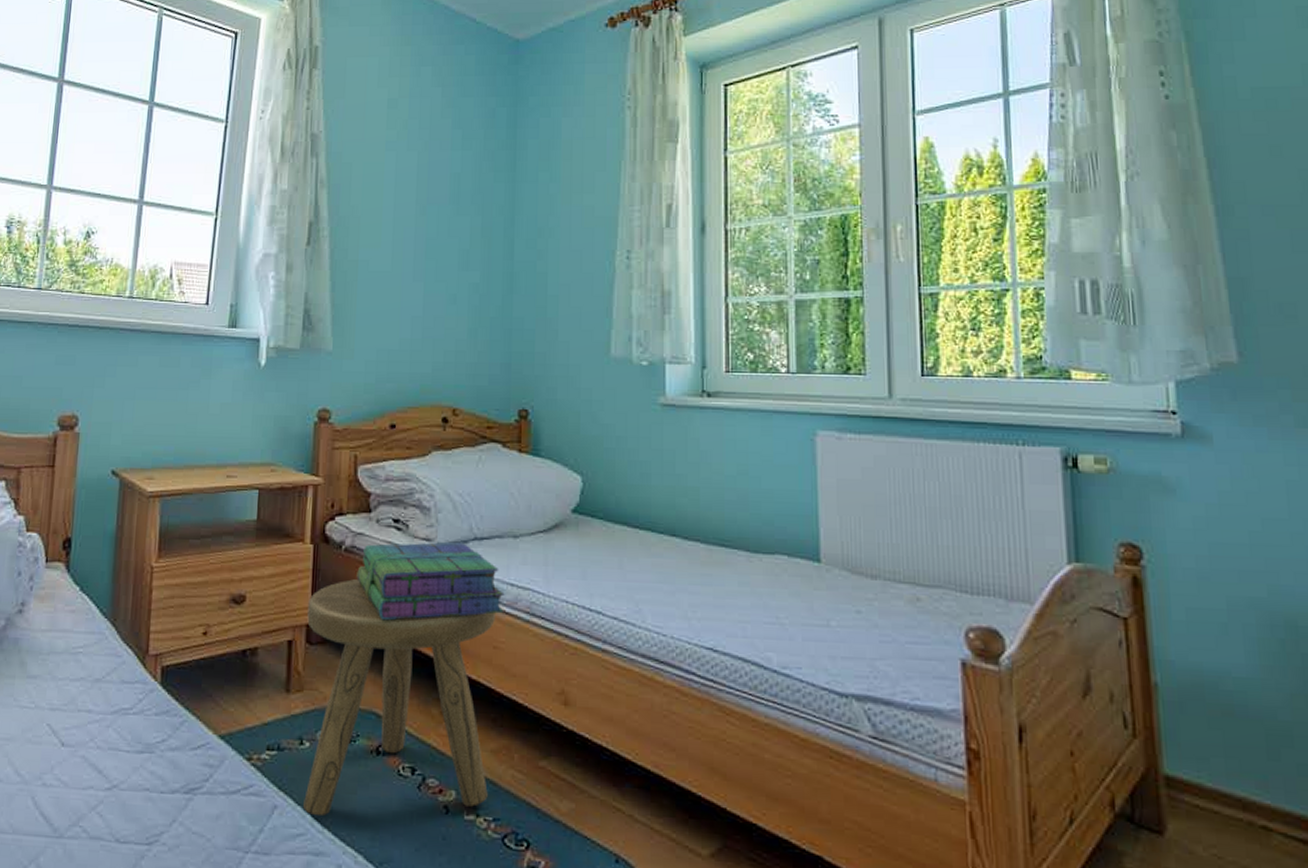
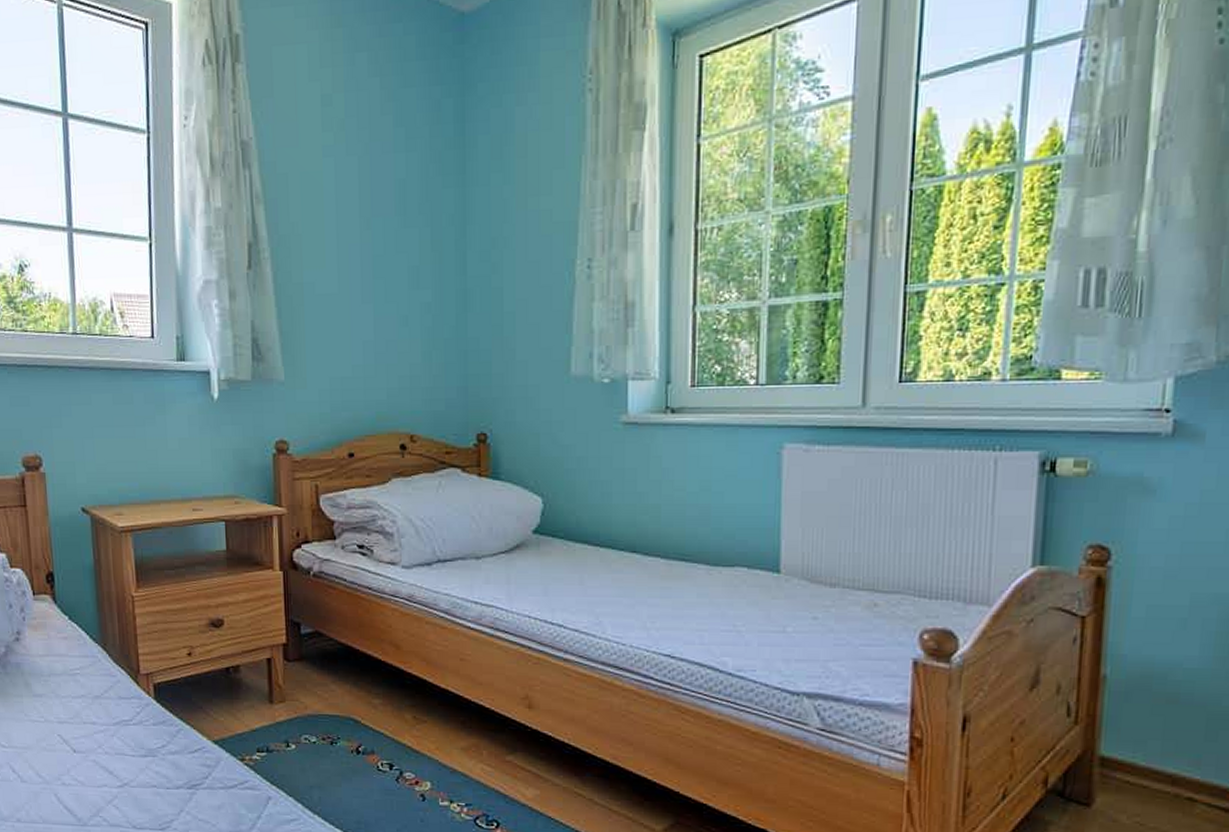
stool: present [303,578,495,817] -> none [283,601,461,805]
stack of books: present [356,541,505,621] -> none [326,564,469,638]

